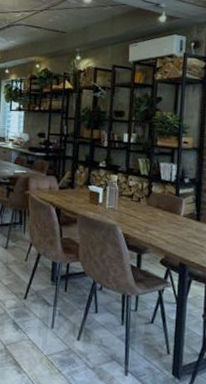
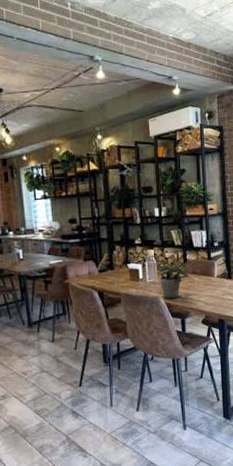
potted plant: none [117,187,155,230] -> present [156,260,191,299]

